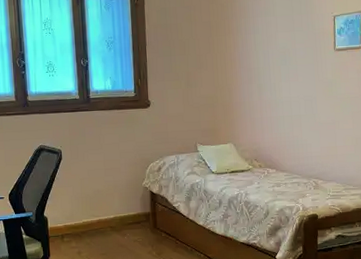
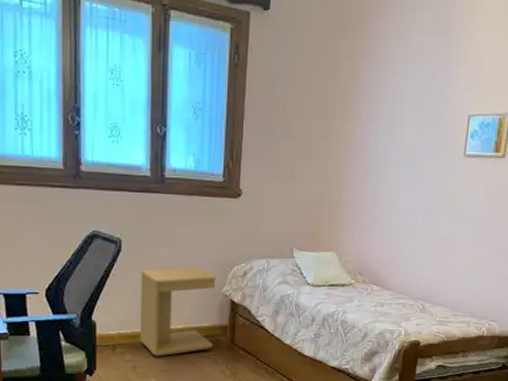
side table: none [77,166,139,243] -> present [139,266,216,357]

